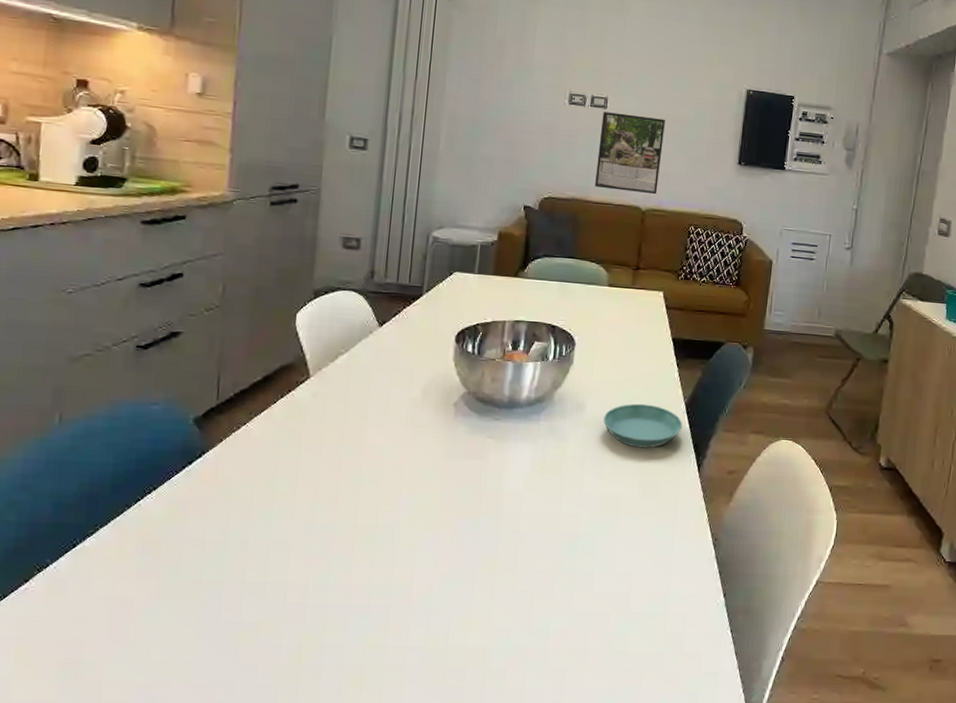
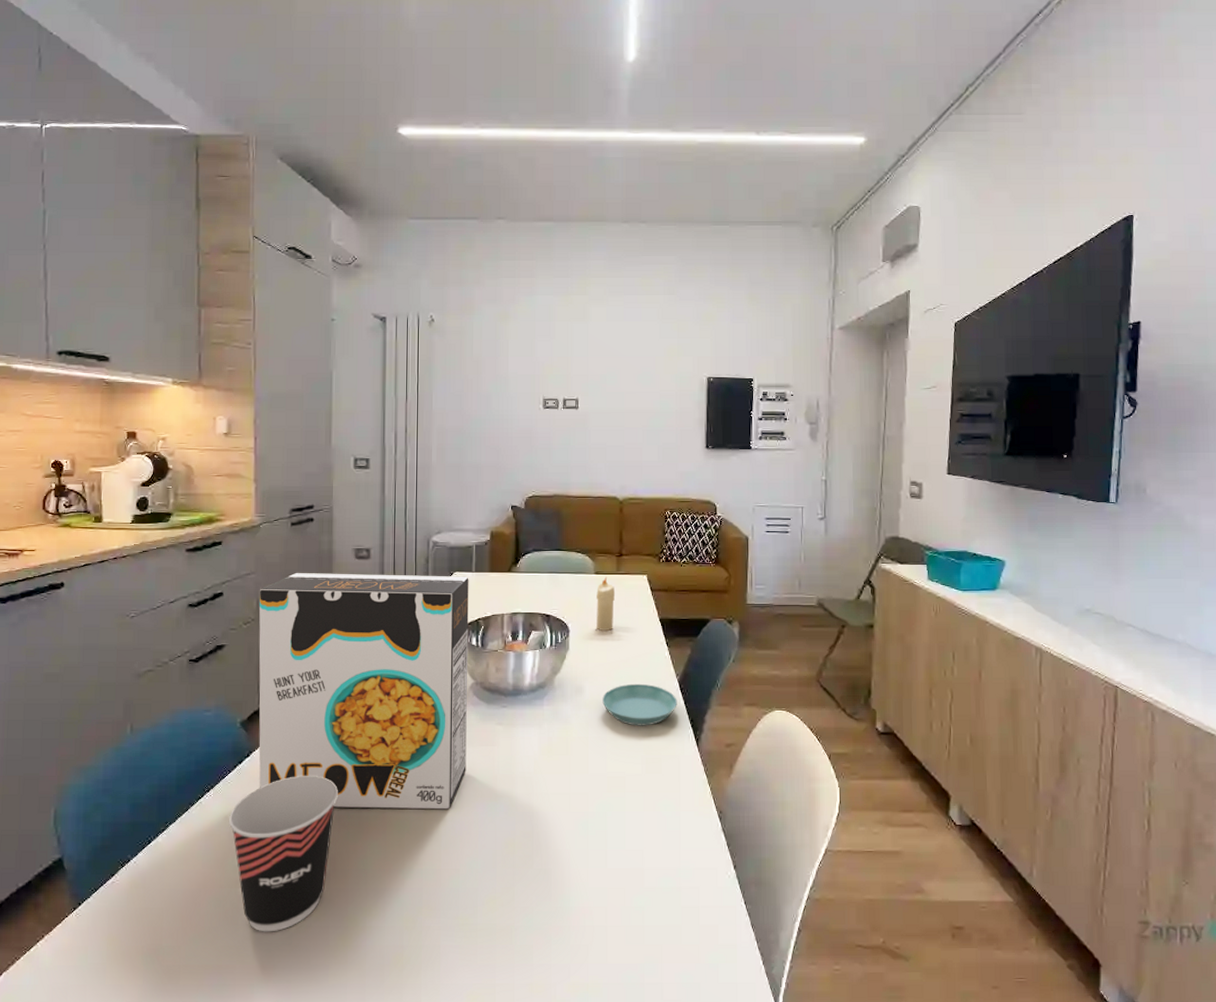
cup: none [172,480,303,648] -> present [229,775,338,932]
cereal box: none [210,258,470,525] -> present [259,573,469,810]
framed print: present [595,111,665,195] -> none [574,412,633,484]
candle: none [605,290,628,347] -> present [596,577,615,631]

